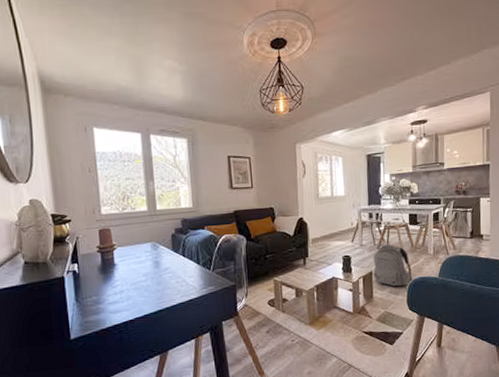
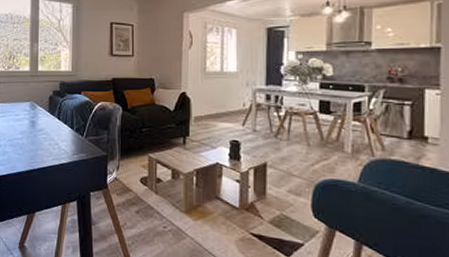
backpack: present [373,244,412,287] -> none [267,133,320,187]

